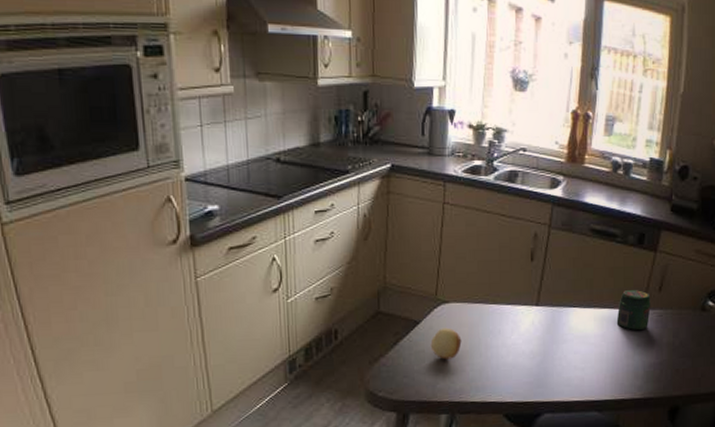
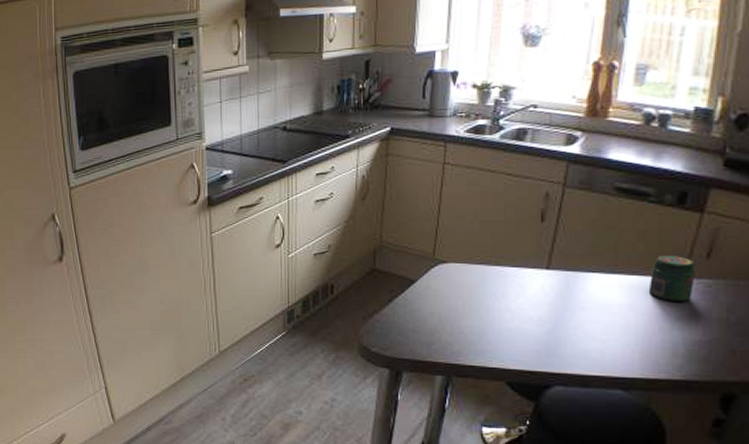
fruit: present [430,327,462,360] -> none [426,288,460,320]

